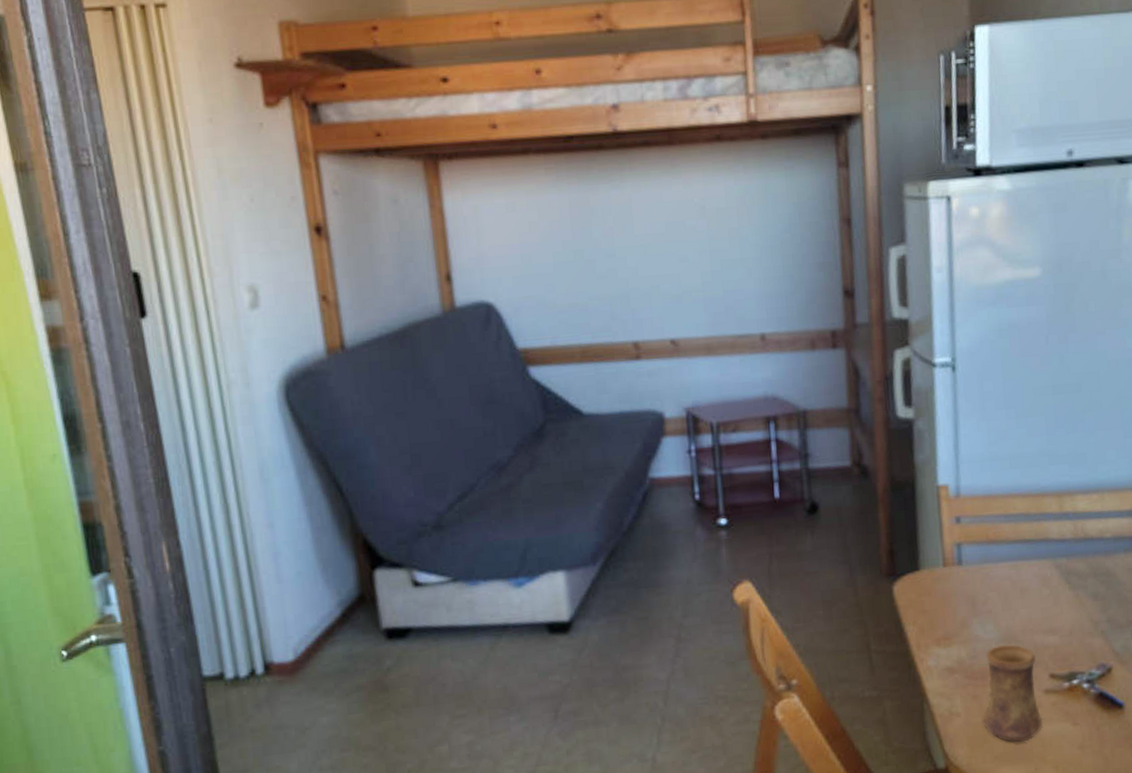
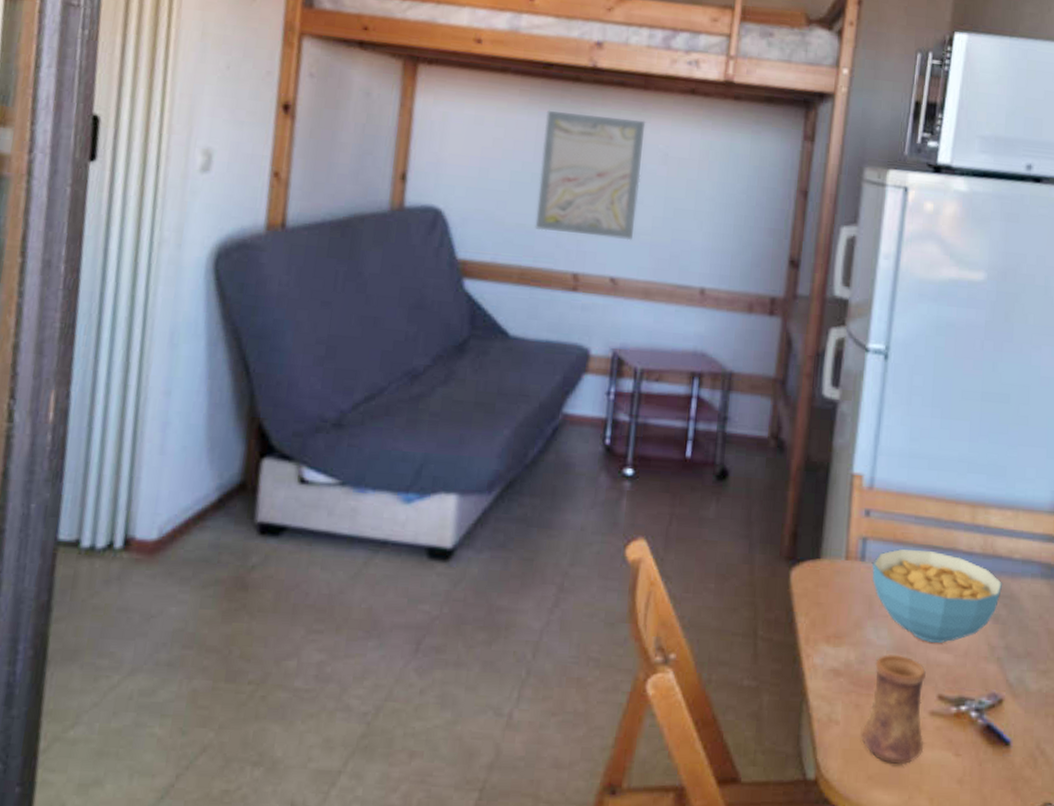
wall art: none [576,177,685,306] -> present [535,110,646,241]
cereal bowl: none [969,544,1098,629] -> present [871,549,1003,643]

